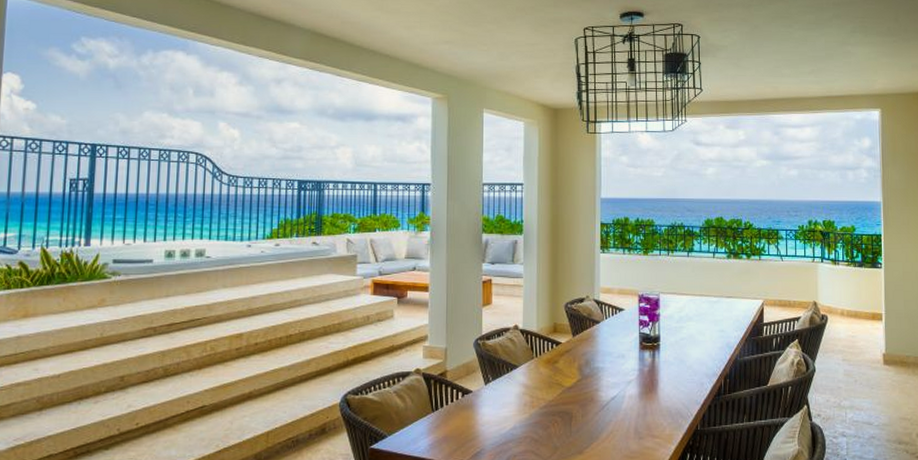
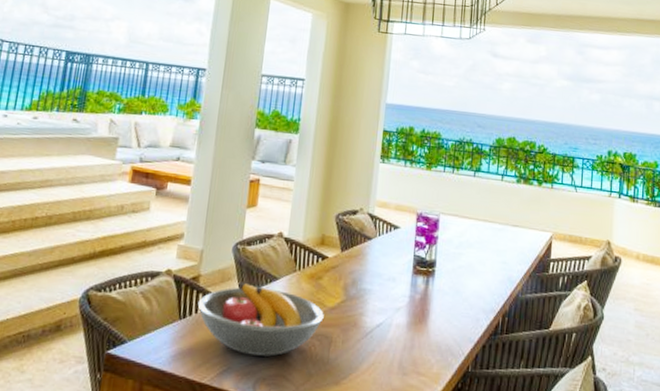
fruit bowl: none [447,372,563,436] -> present [197,281,324,357]

